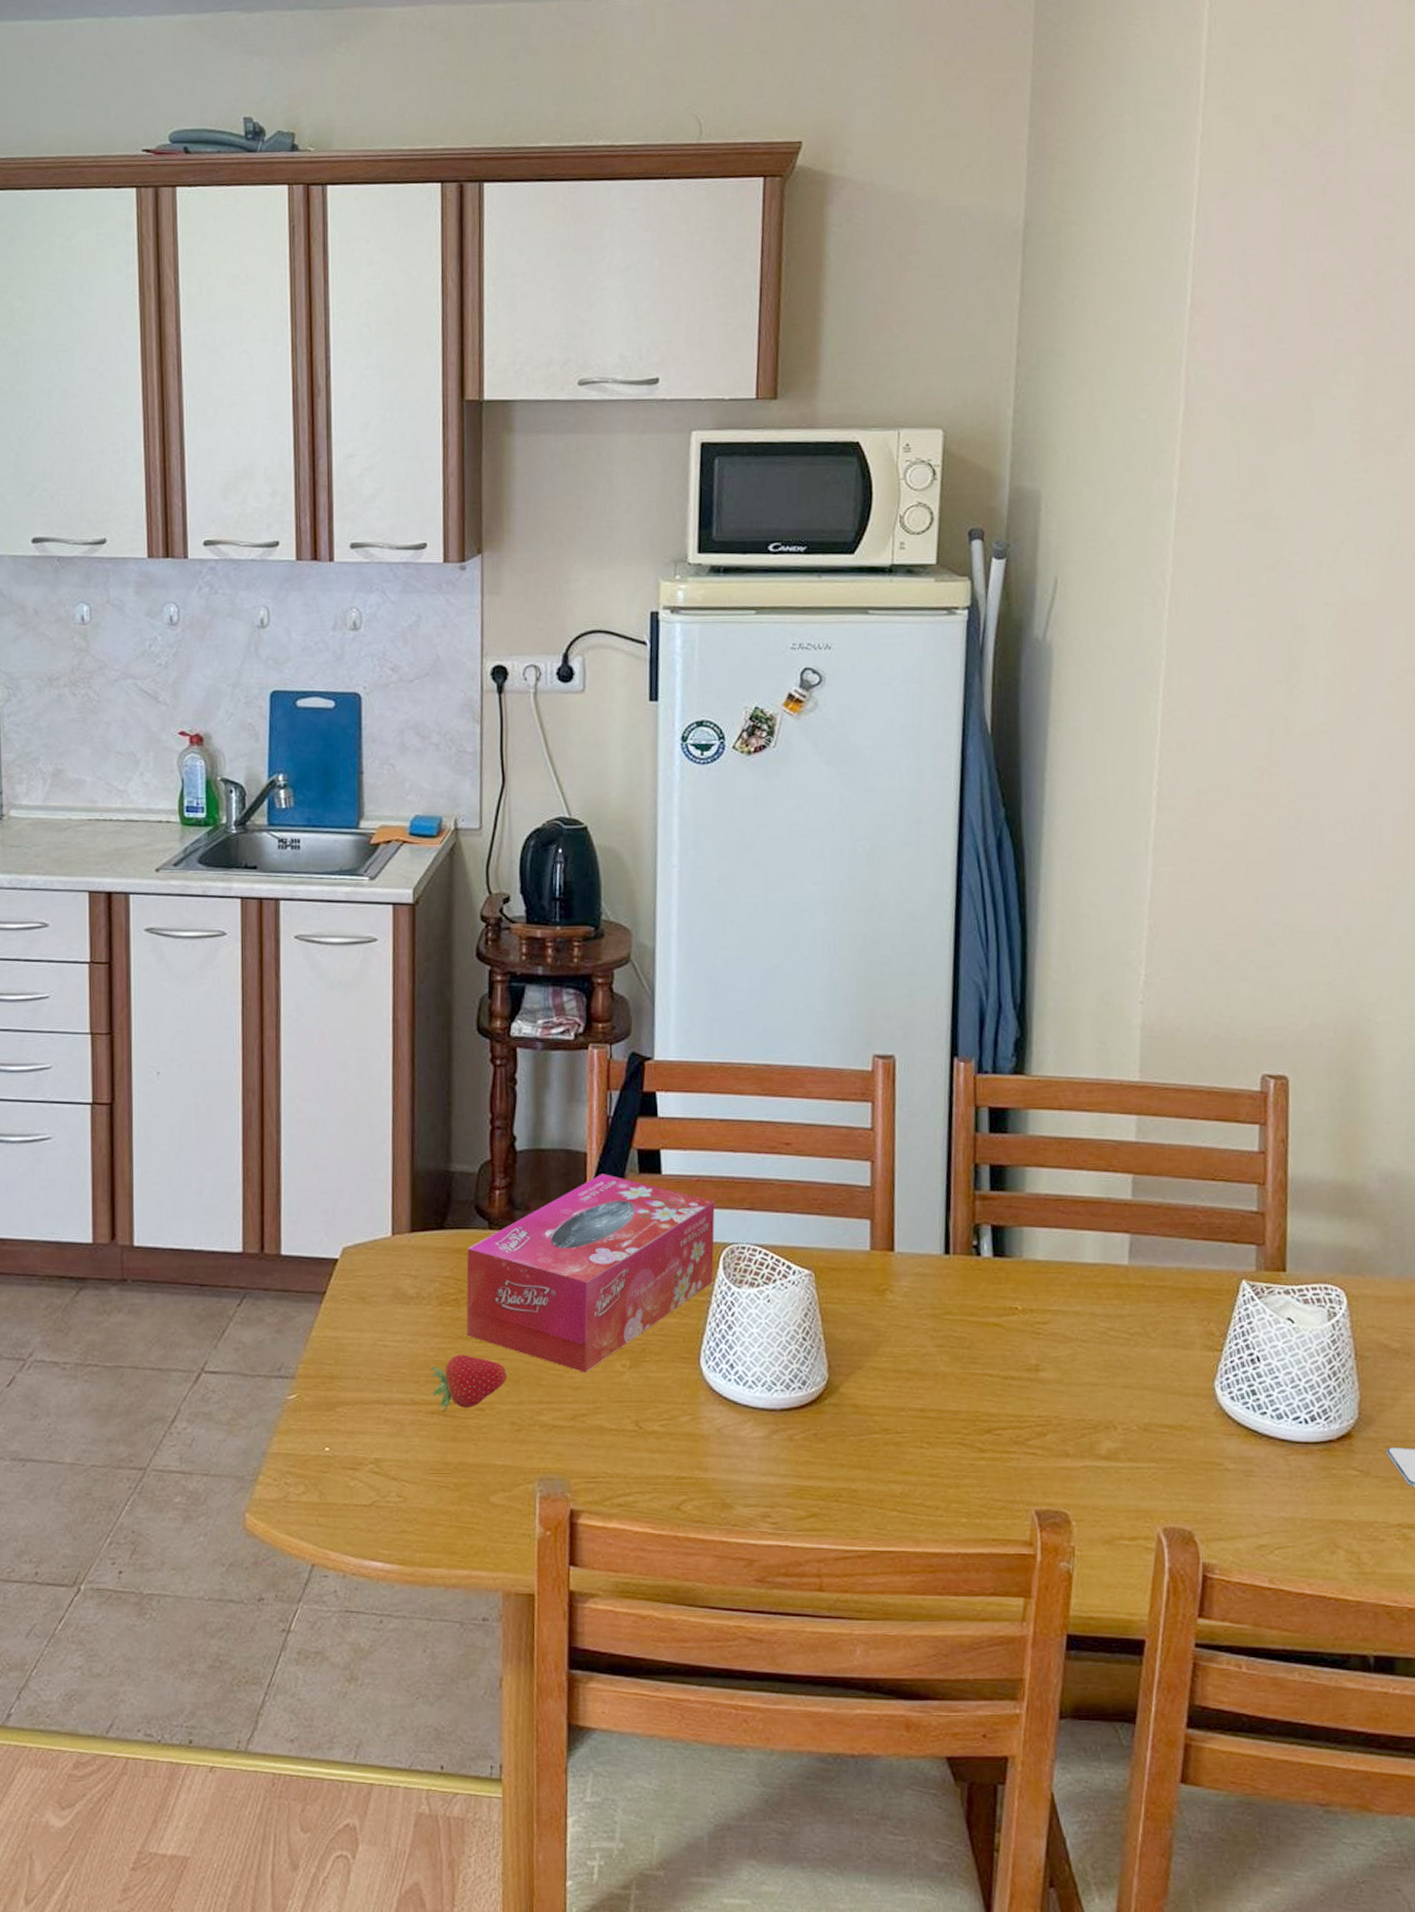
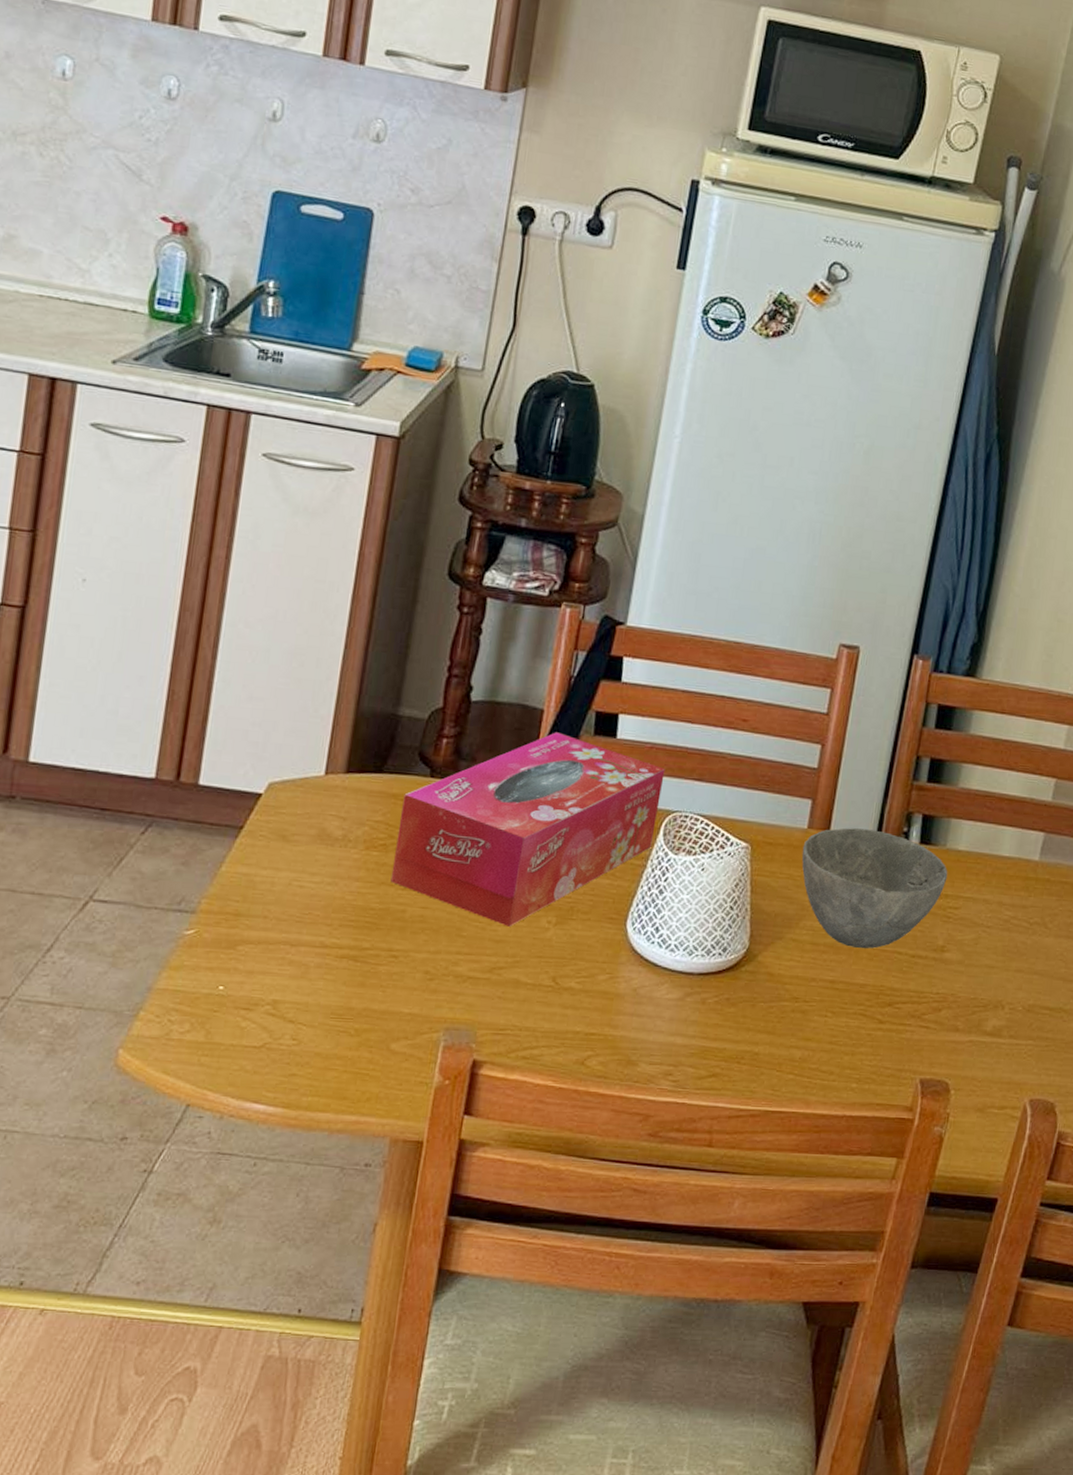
fruit: present [430,1355,508,1412] -> none [344,900,428,957]
bowl: none [868,1246,1030,1374] -> present [801,827,948,949]

